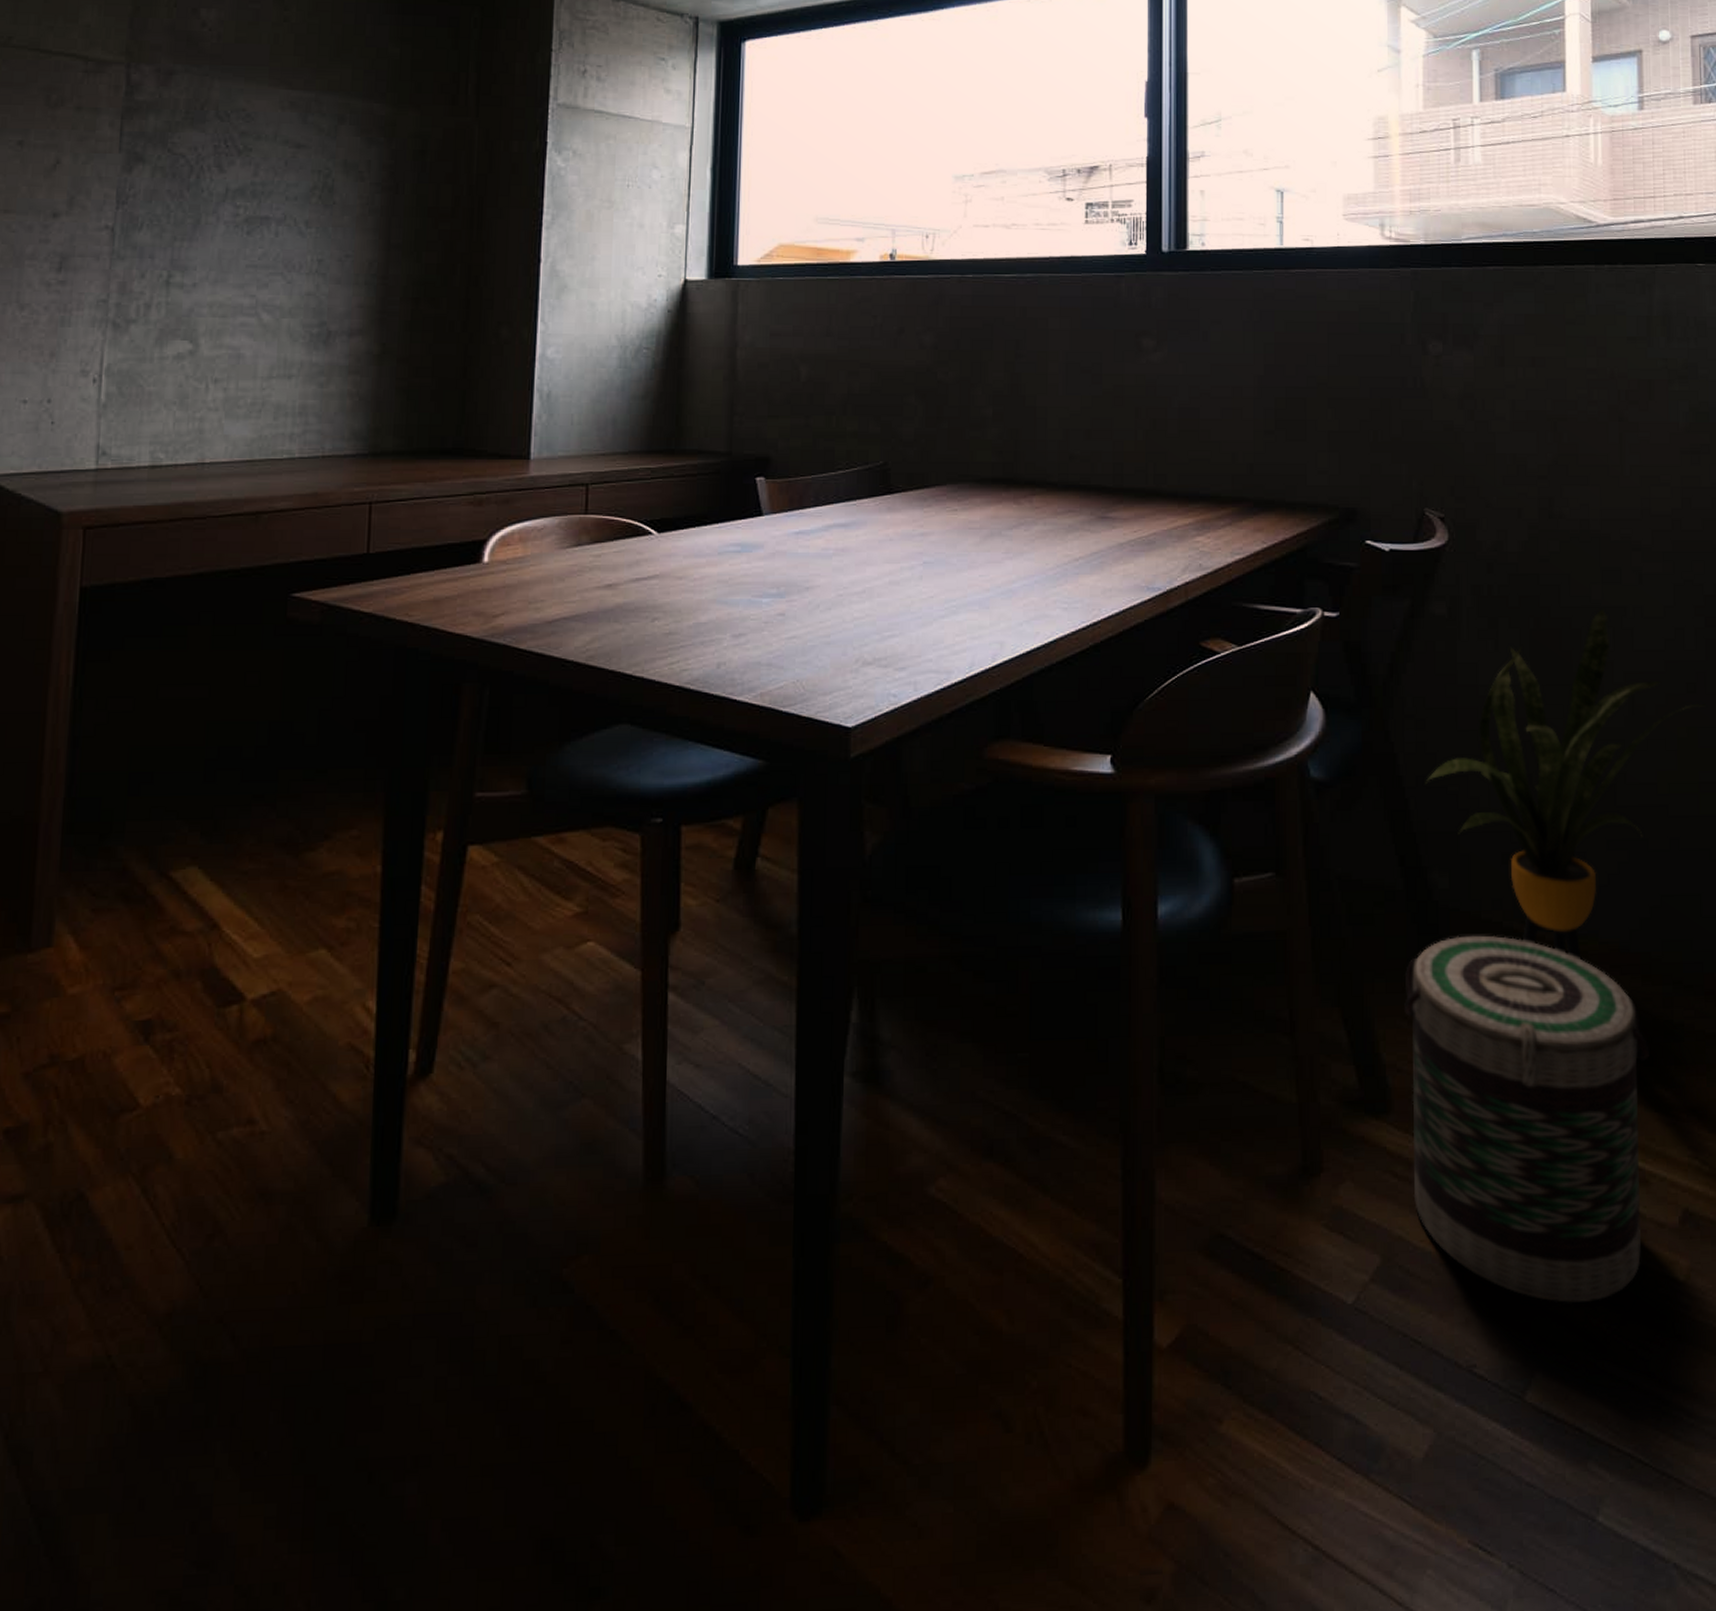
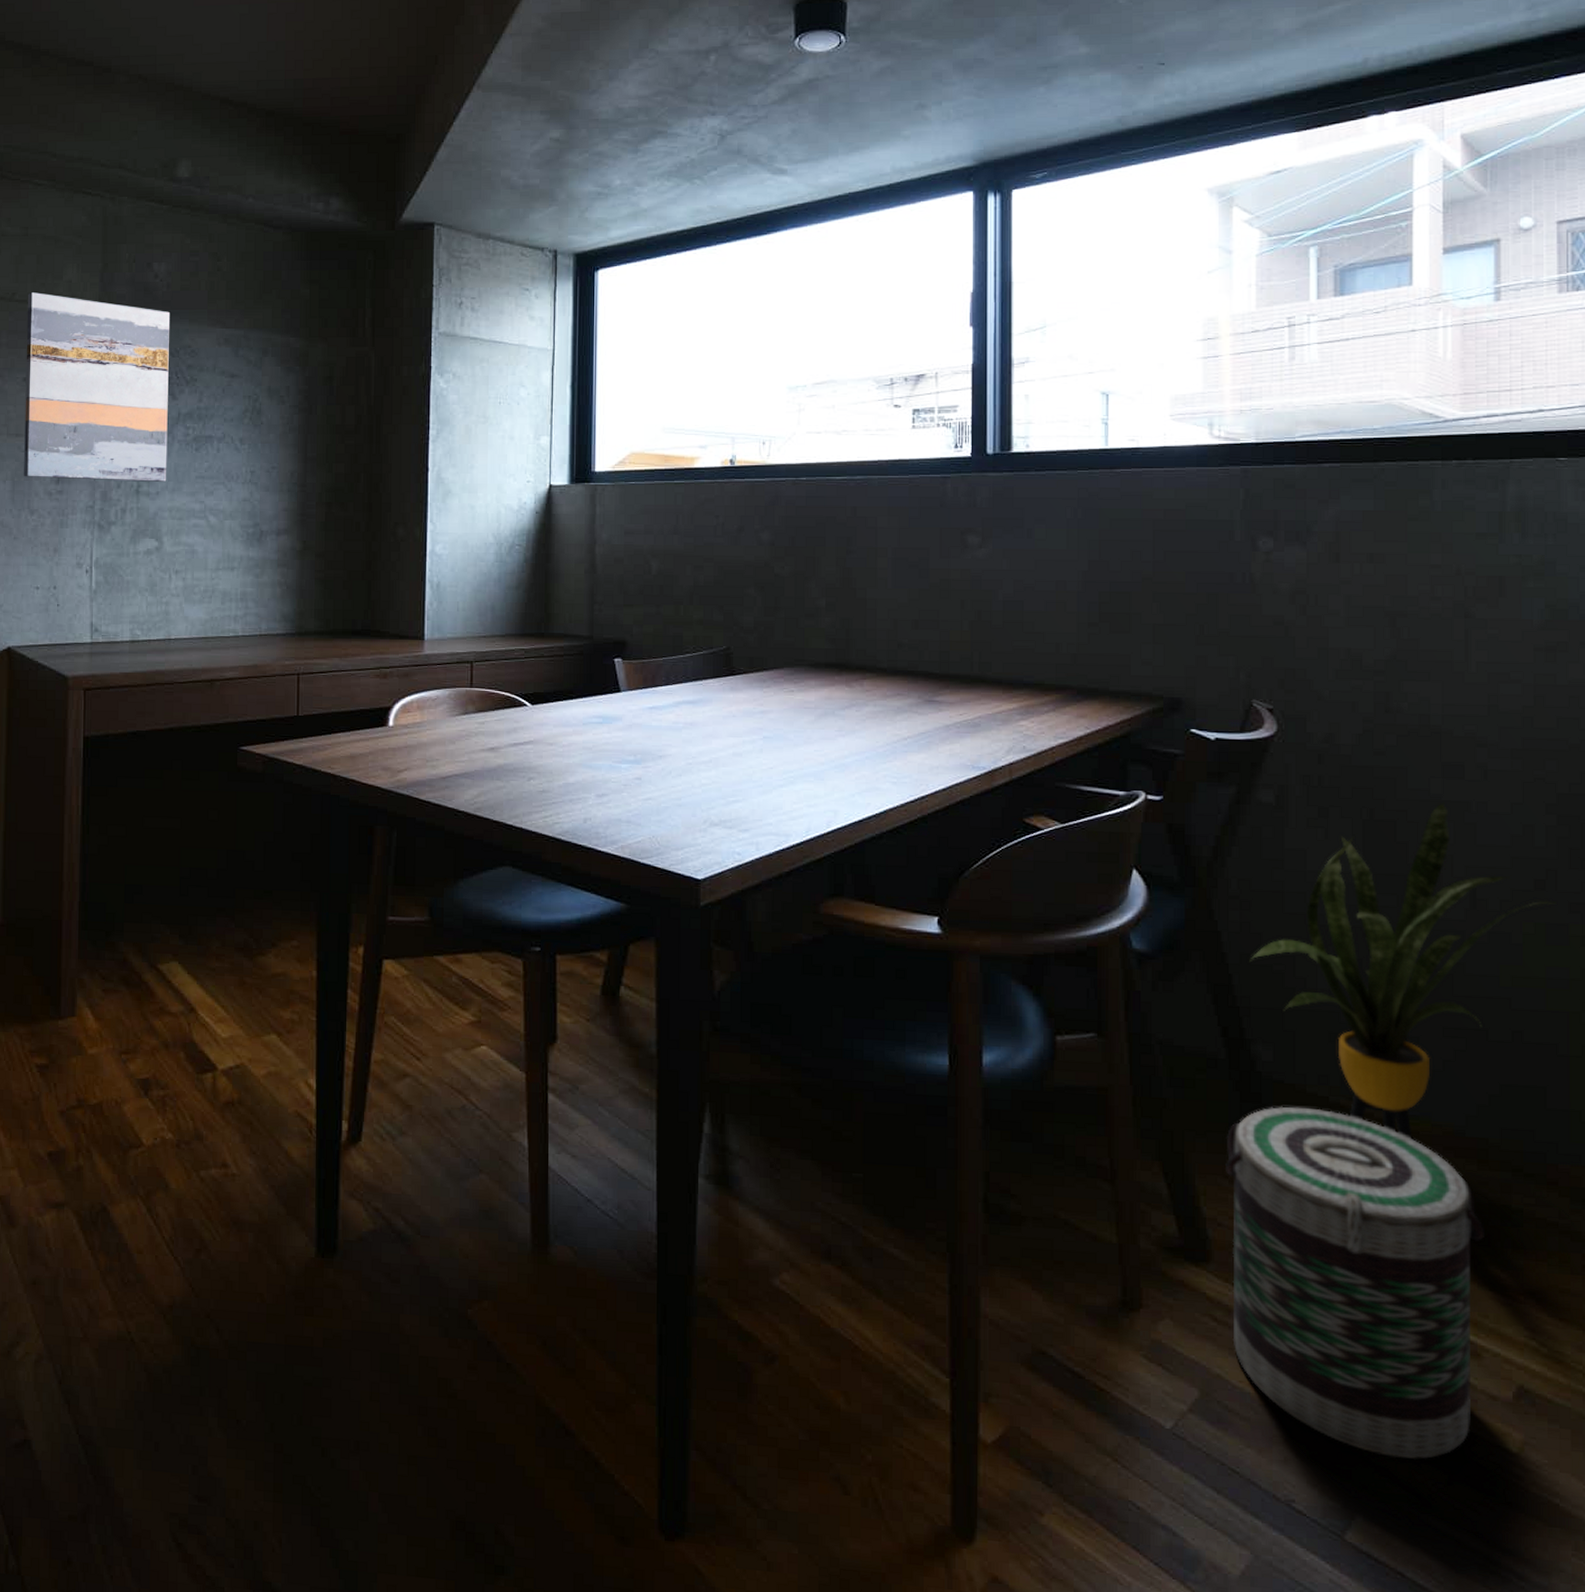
wall art: none [13,37,220,271] -> present [24,292,170,482]

